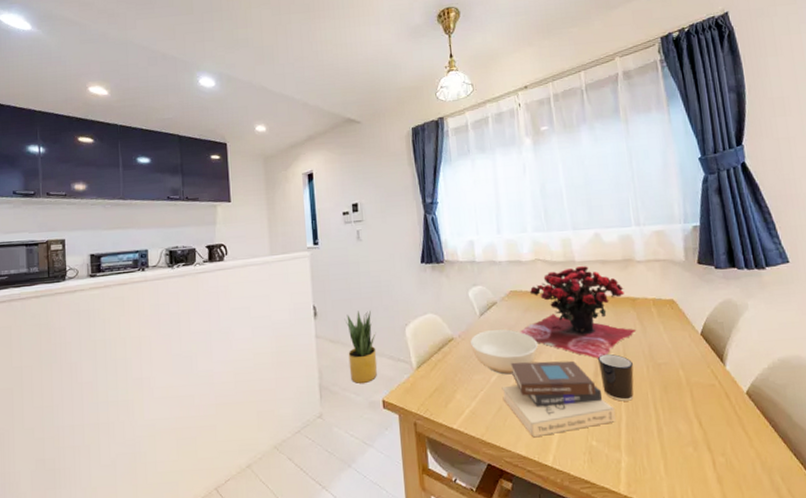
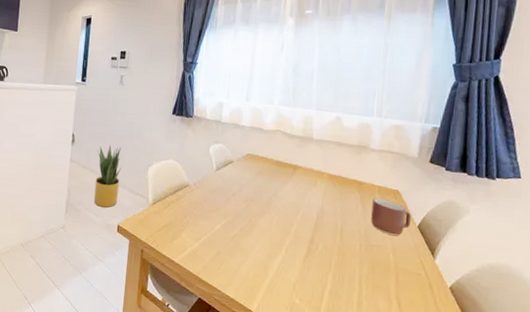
bowl: present [471,329,539,375] -> none [203,184,264,227]
books: present [501,360,616,438] -> none [222,216,322,287]
flower arrangement: present [520,266,637,358] -> none [249,143,358,229]
mug: present [597,353,634,402] -> none [315,226,347,272]
mug: none [648,311,693,350] -> present [370,198,411,236]

